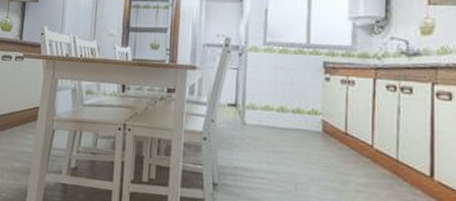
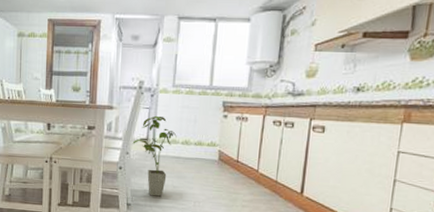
house plant: none [218,77,271,176] -> present [132,115,177,197]

